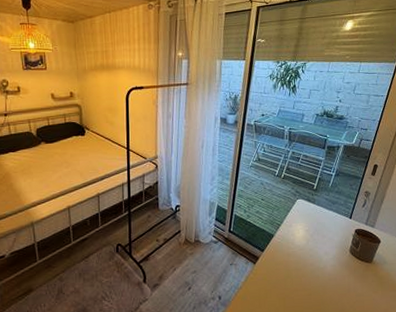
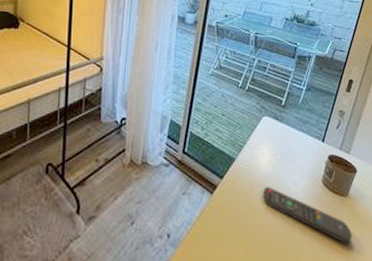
remote control: none [298,256,376,301] -> present [262,186,352,244]

